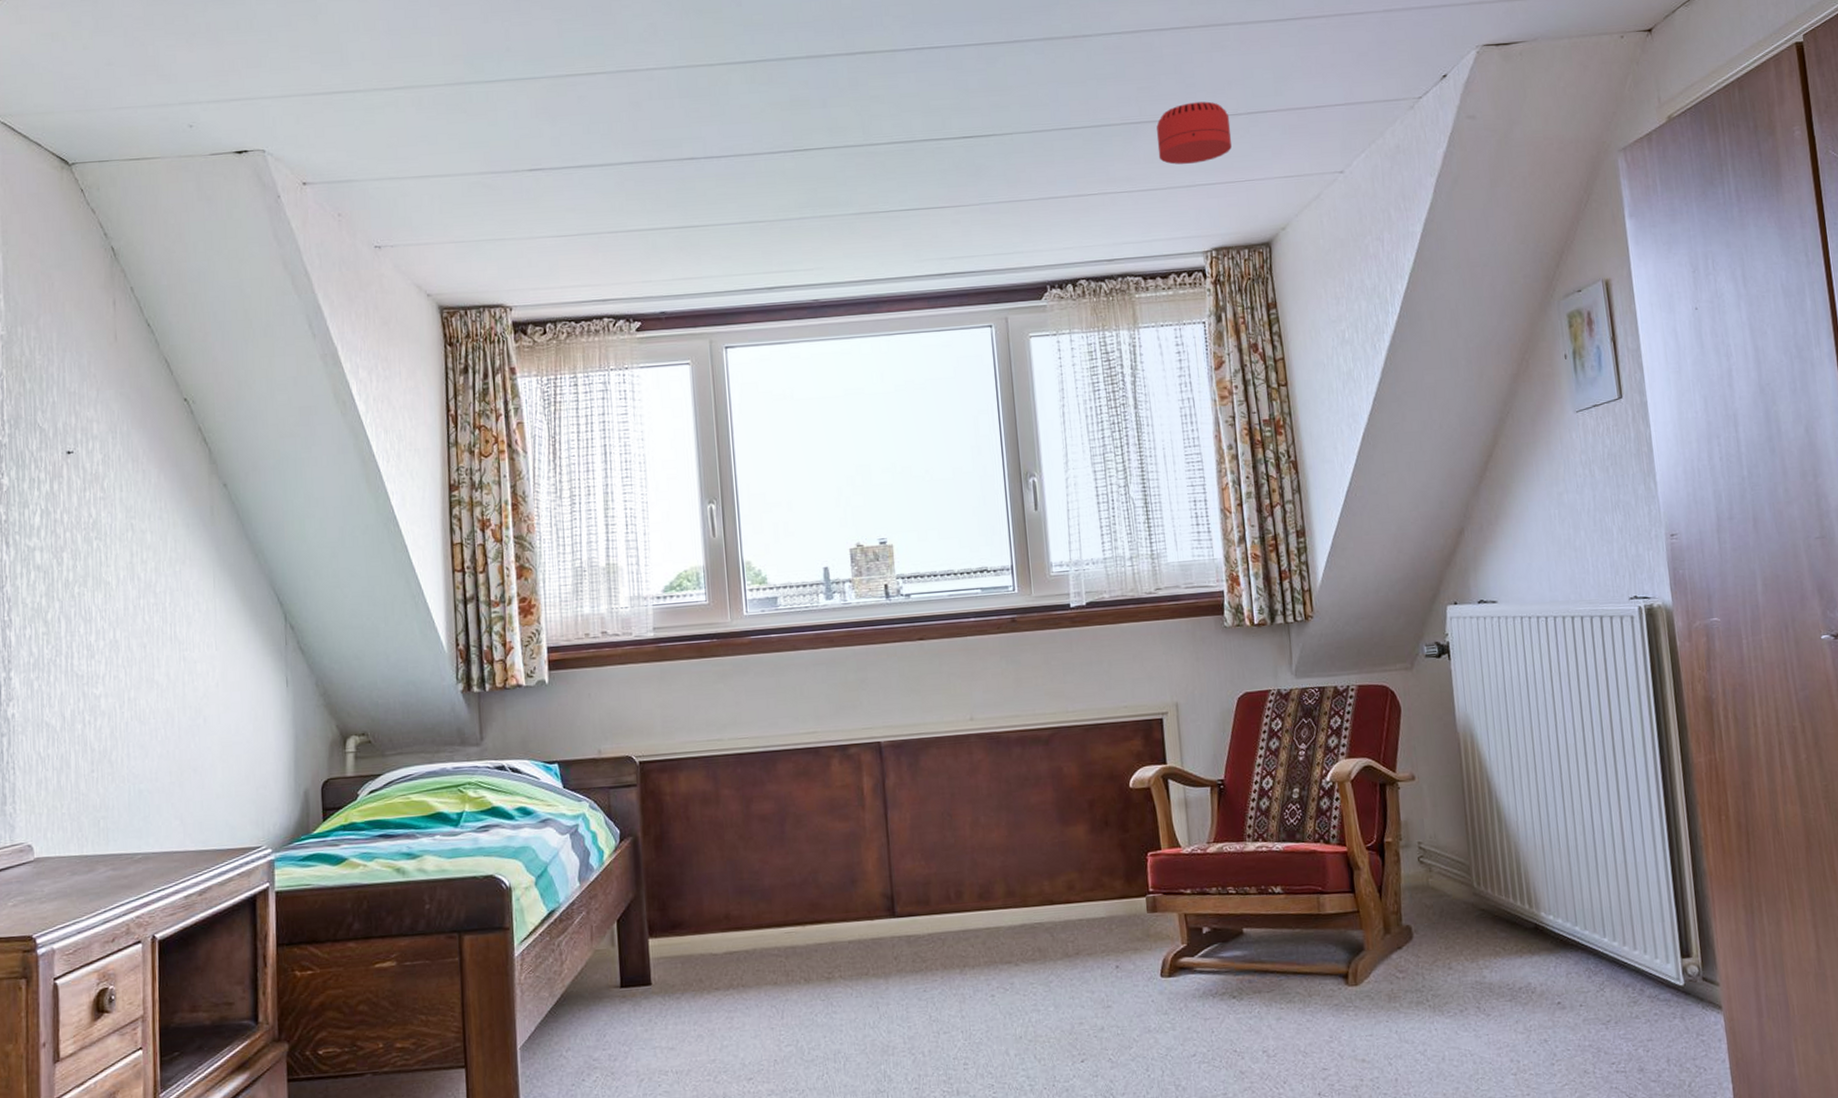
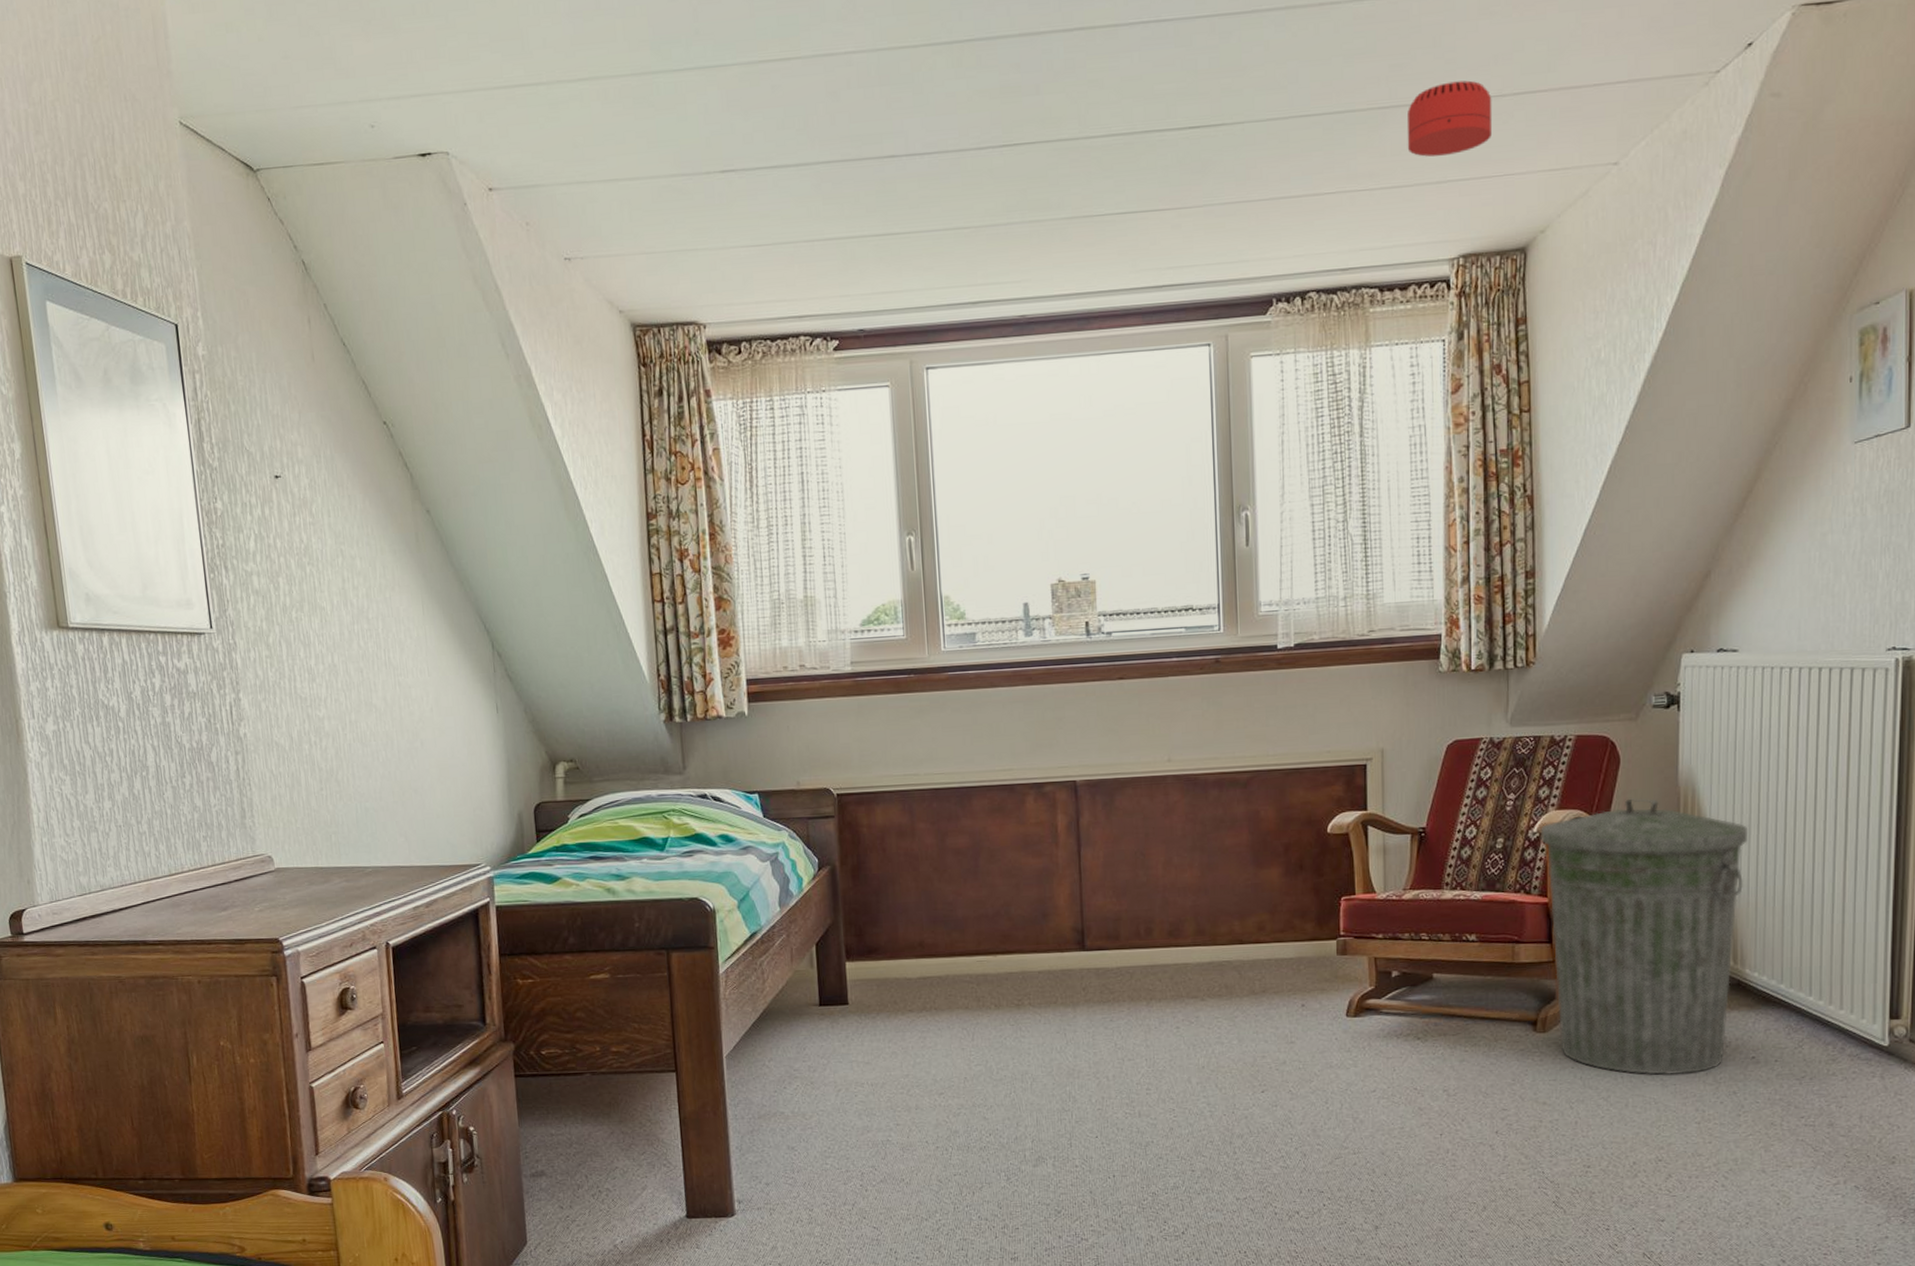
trash can: none [1333,744,1531,1025] -> present [1540,798,1749,1075]

